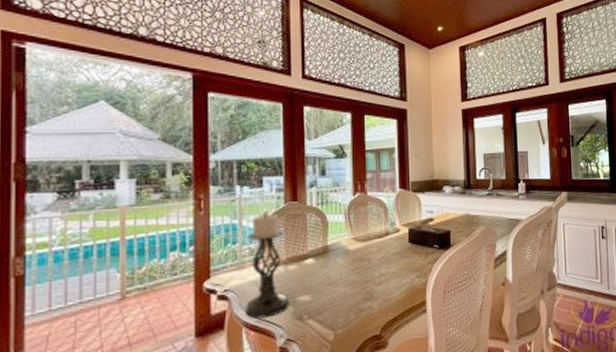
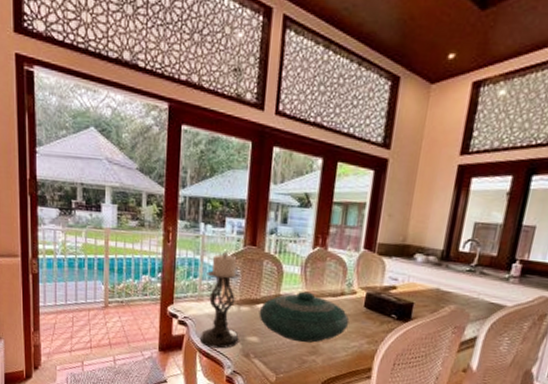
decorative bowl: none [308,237,398,291] -> present [259,291,350,343]

